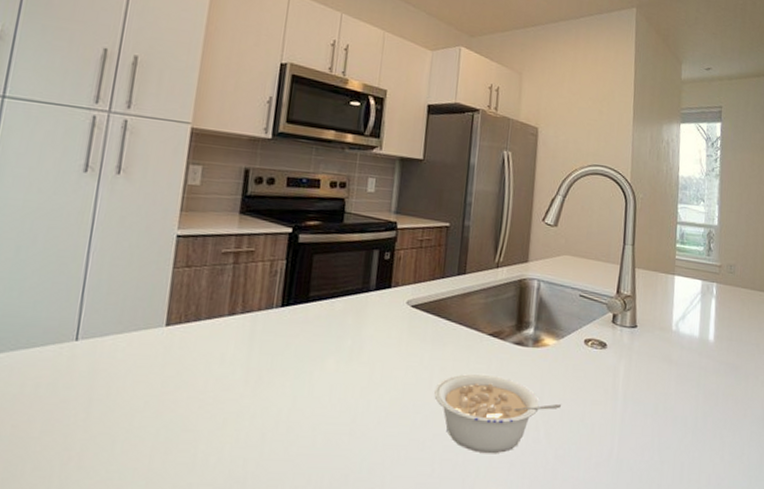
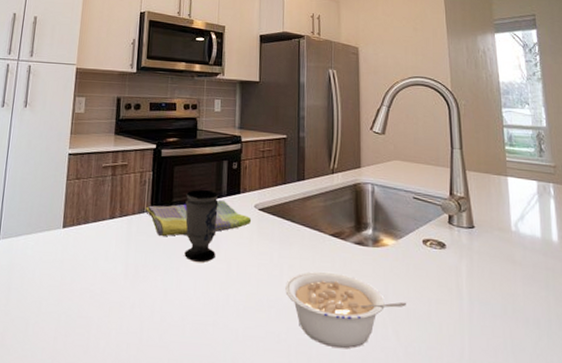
dish towel: none [274,294,403,337] -> present [145,200,252,237]
cup: none [320,282,366,366] -> present [184,190,219,263]

